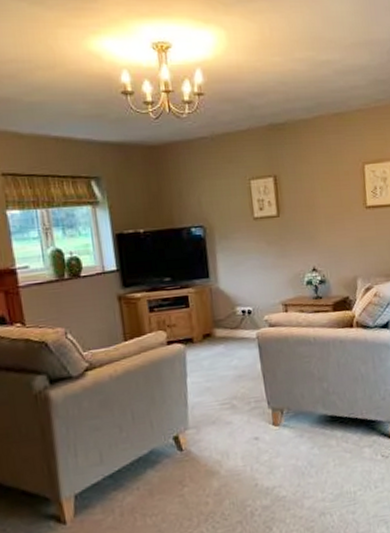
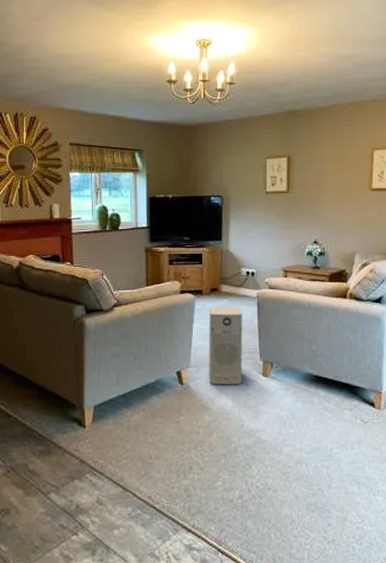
air purifier: none [204,351,251,445] -> present [208,306,243,385]

